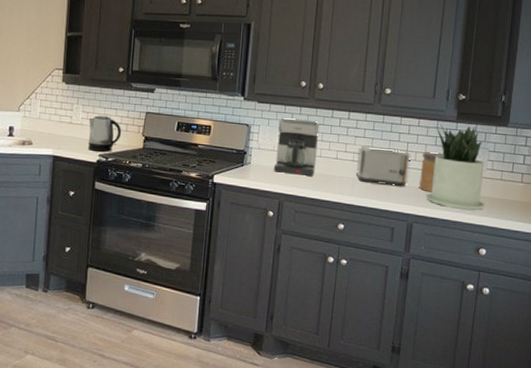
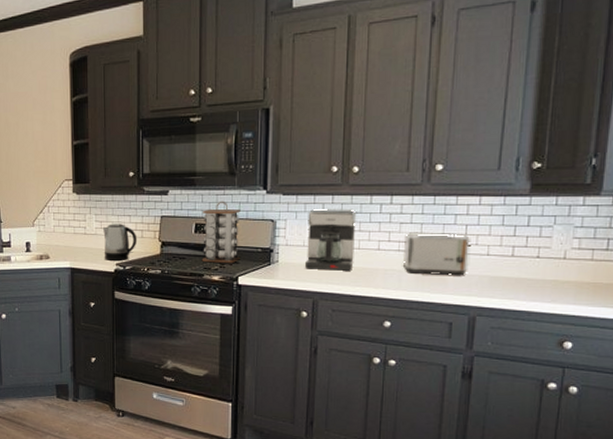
spice rack: none [181,103,220,162] -> present [201,200,241,264]
jar: present [419,152,444,193] -> none [483,234,514,280]
planter: present [426,123,485,210] -> none [492,198,571,297]

